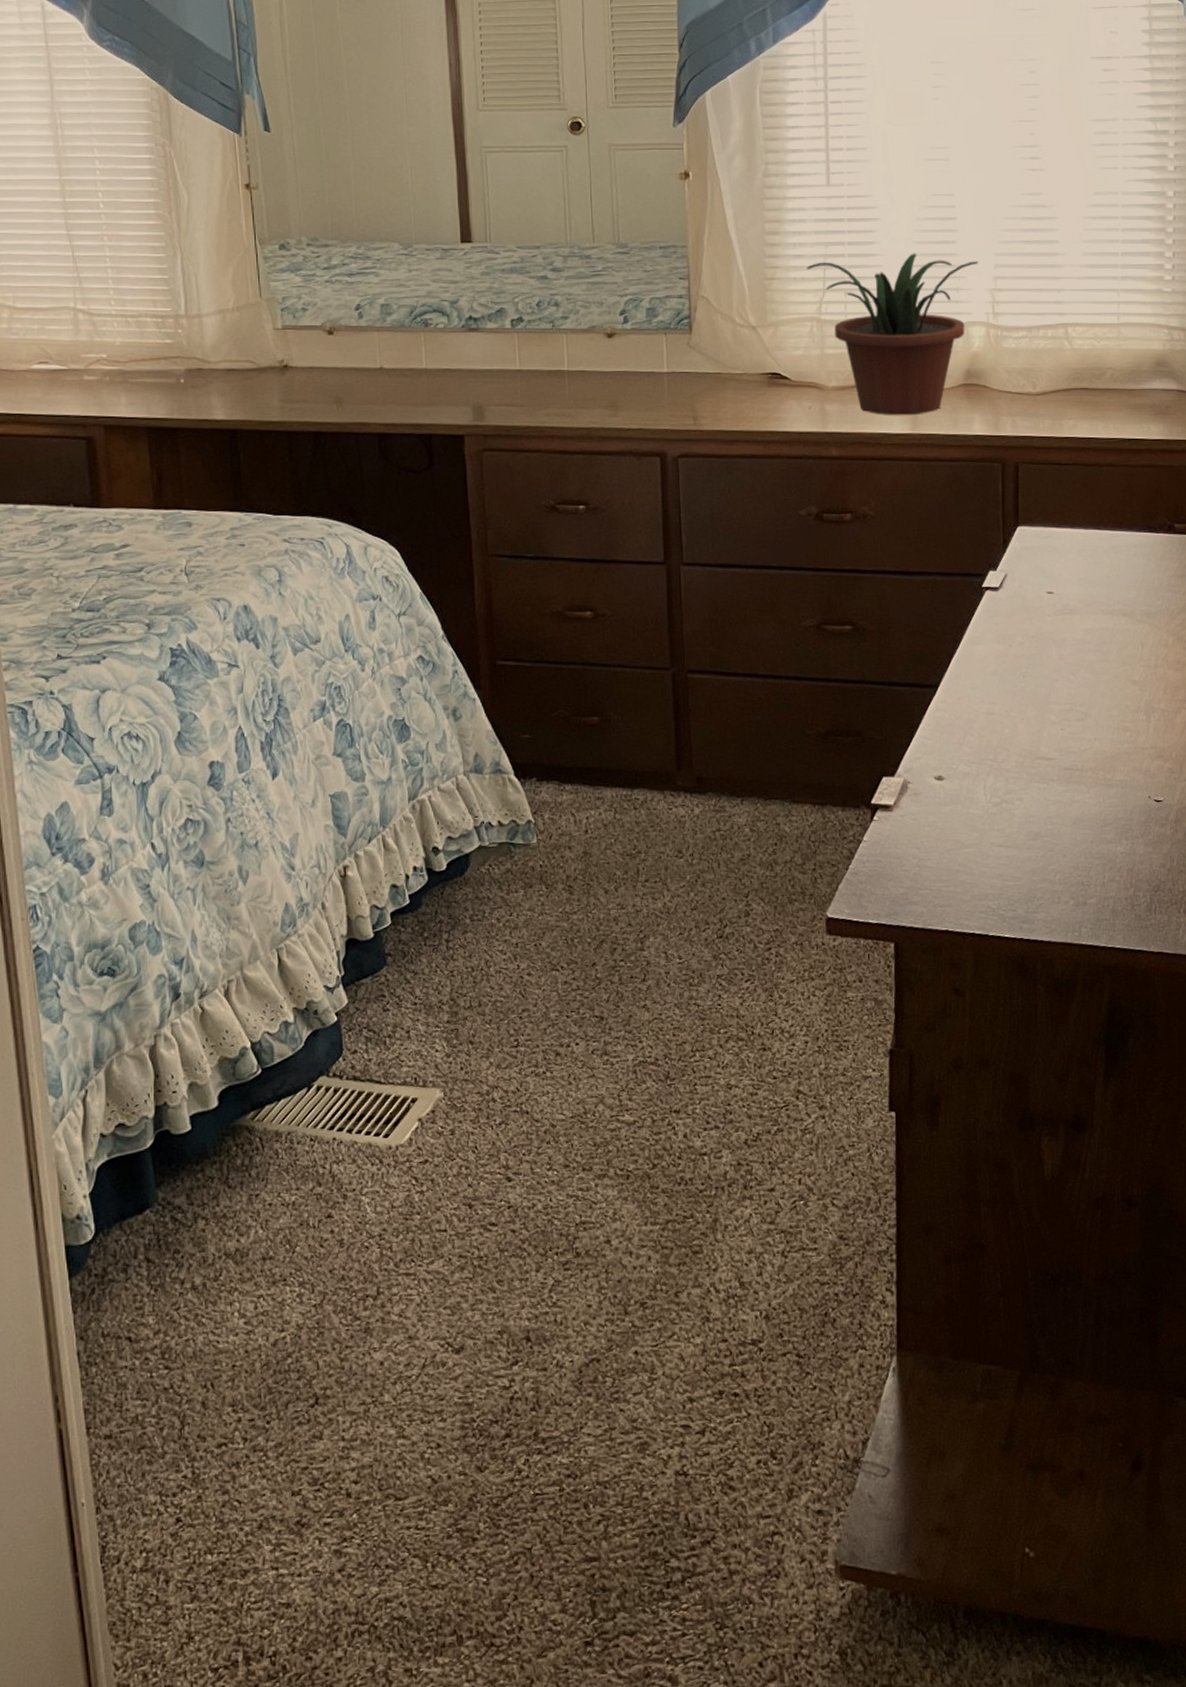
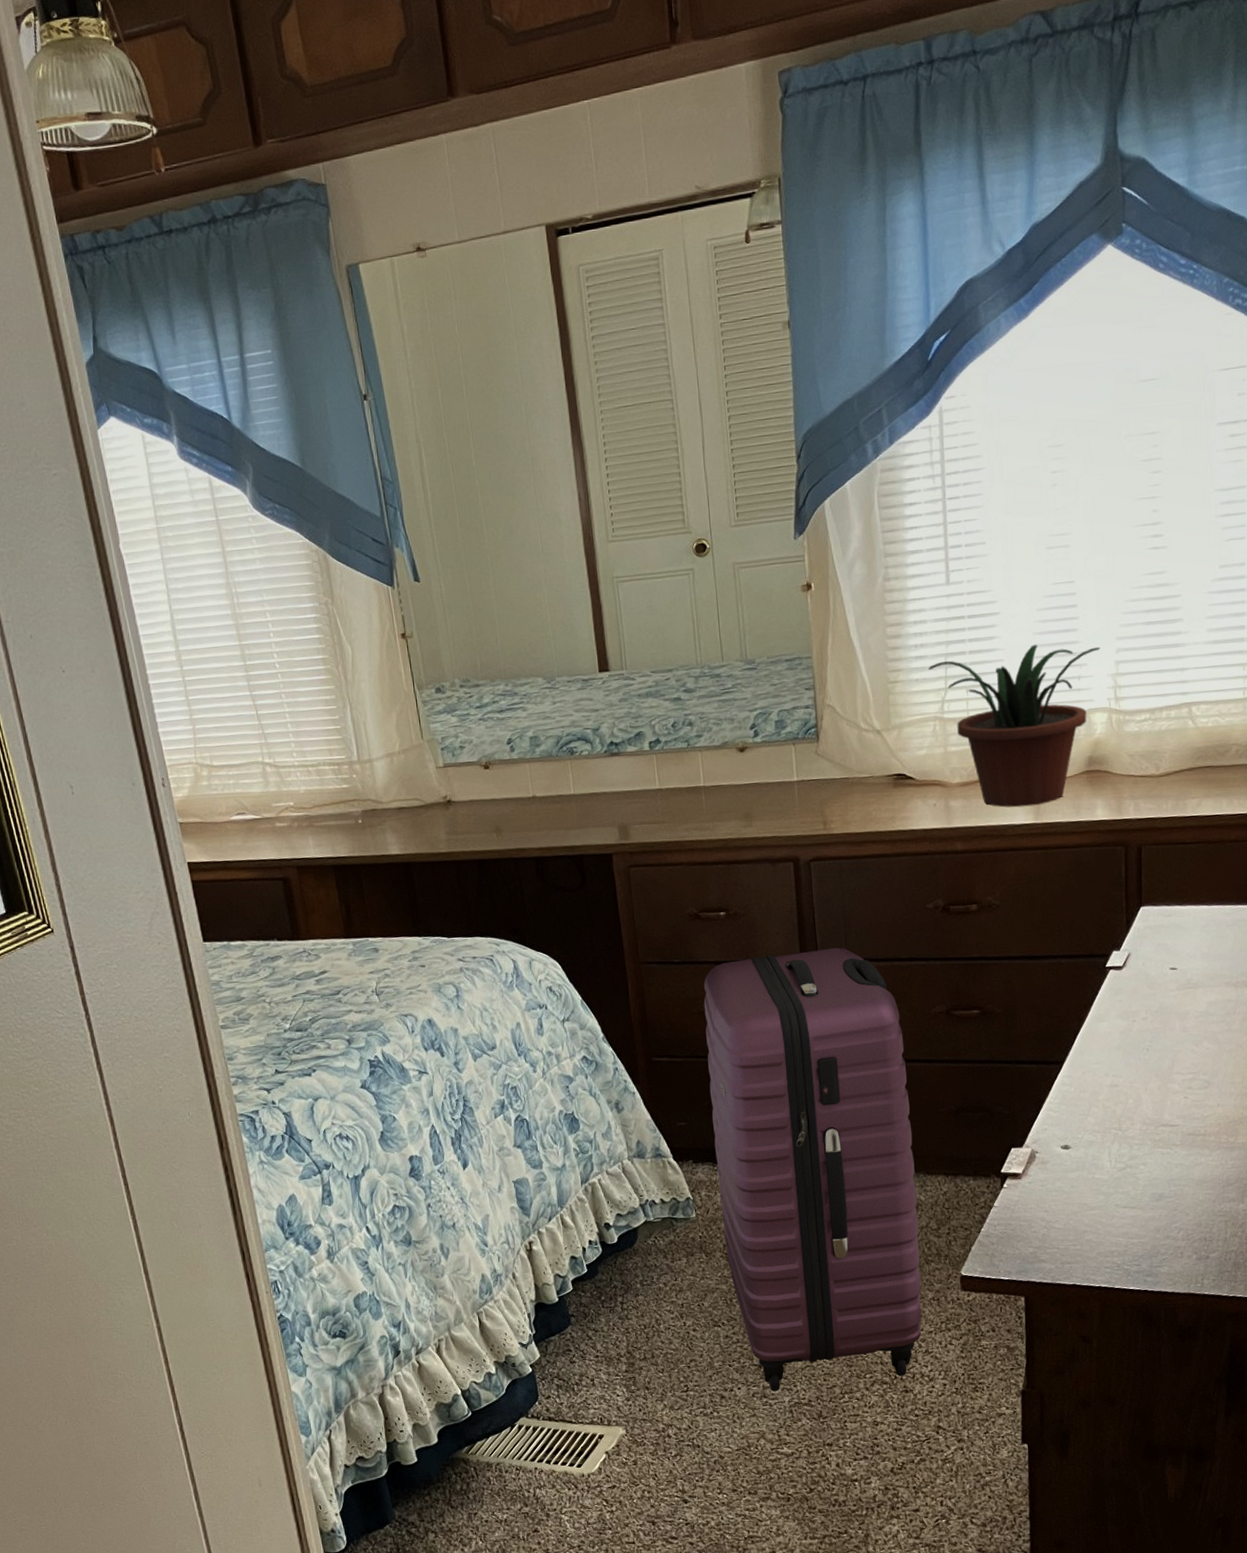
suitcase: none [557,550,783,1048] -> present [703,947,922,1392]

